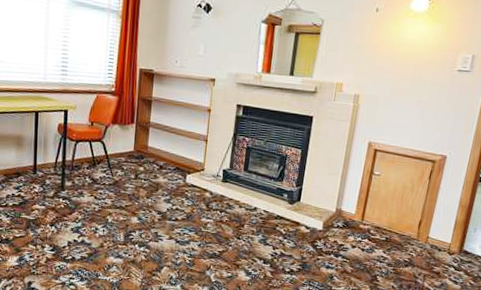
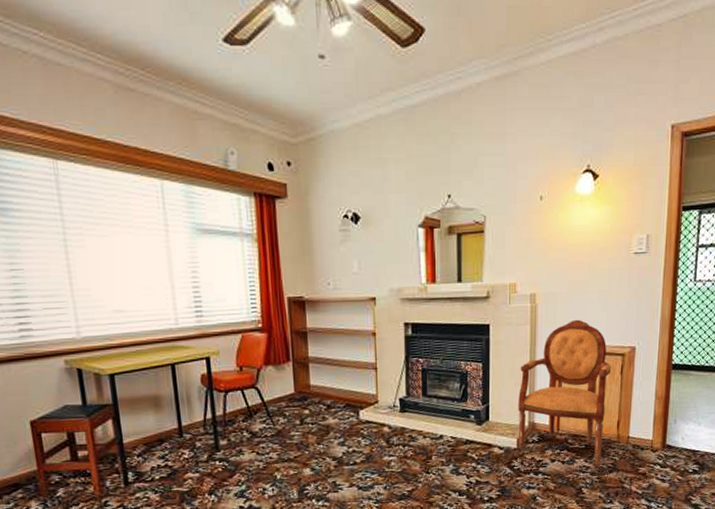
armchair: none [323,123,422,258] -> present [518,319,612,465]

